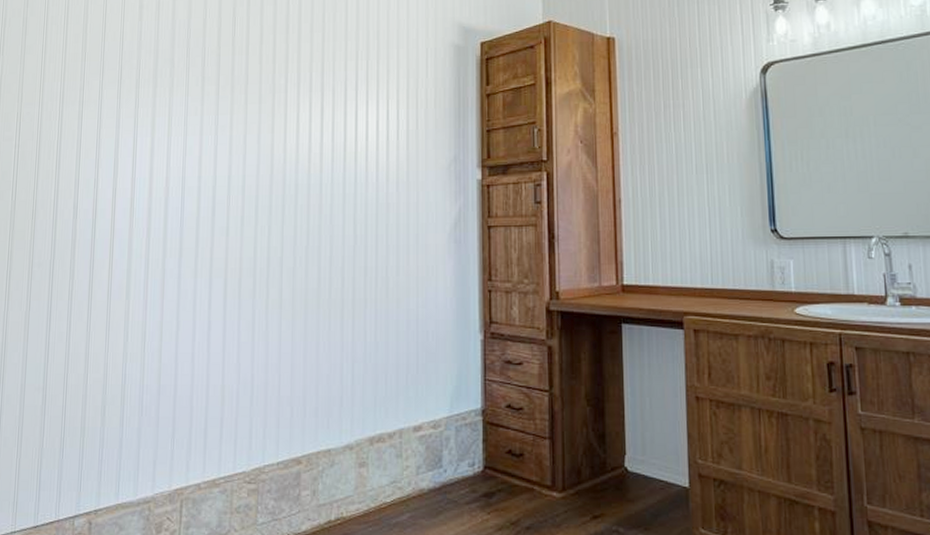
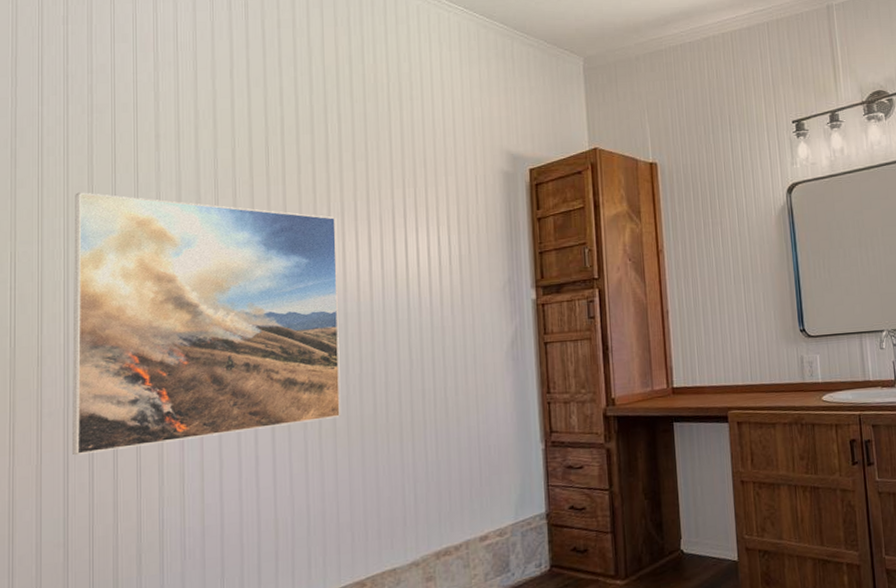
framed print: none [55,58,293,306] -> present [72,192,341,456]

